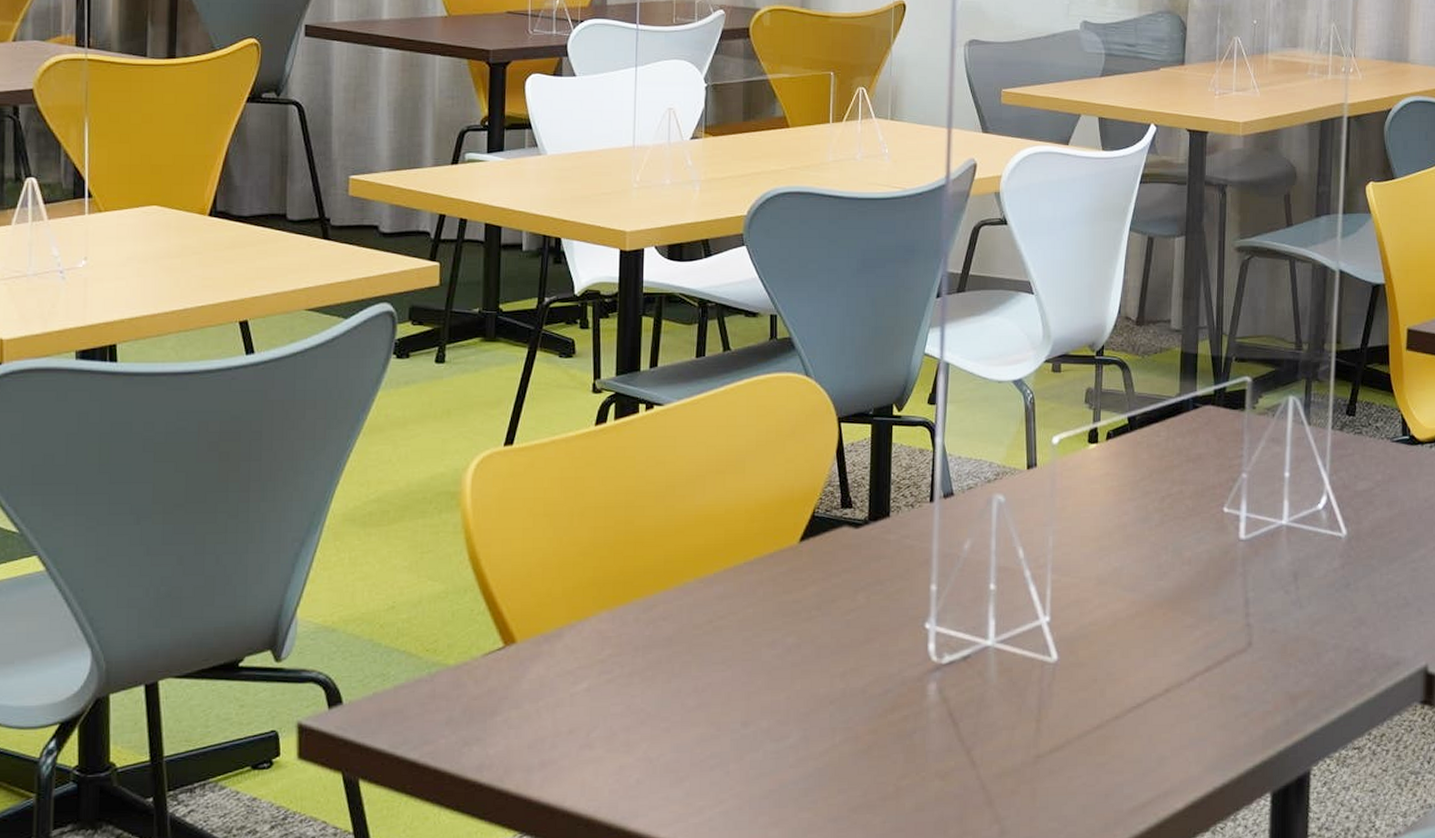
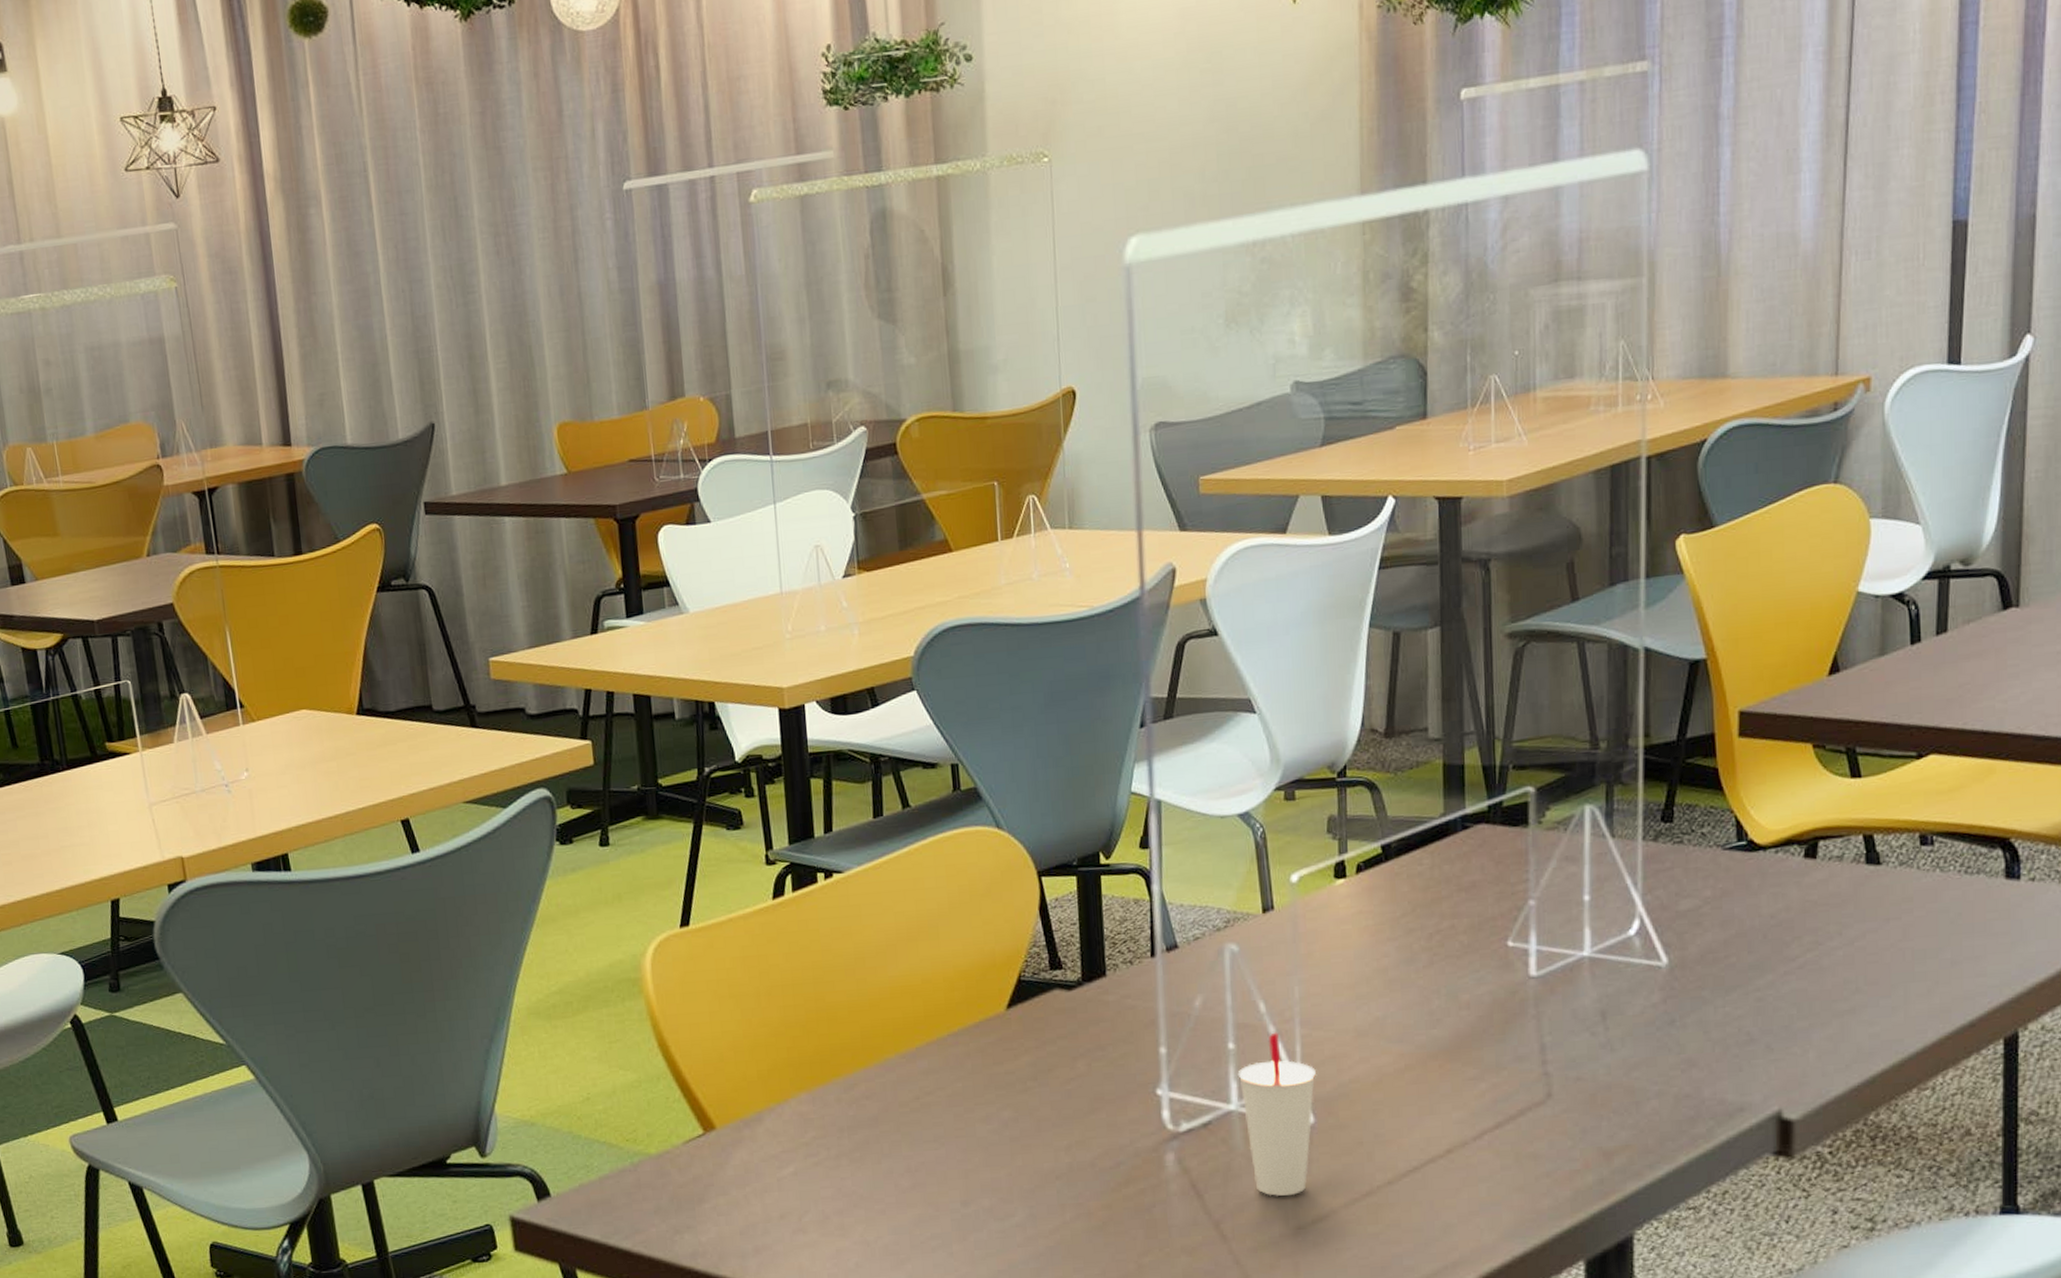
cup: none [996,576,1062,726] -> present [1237,1032,1316,1196]

